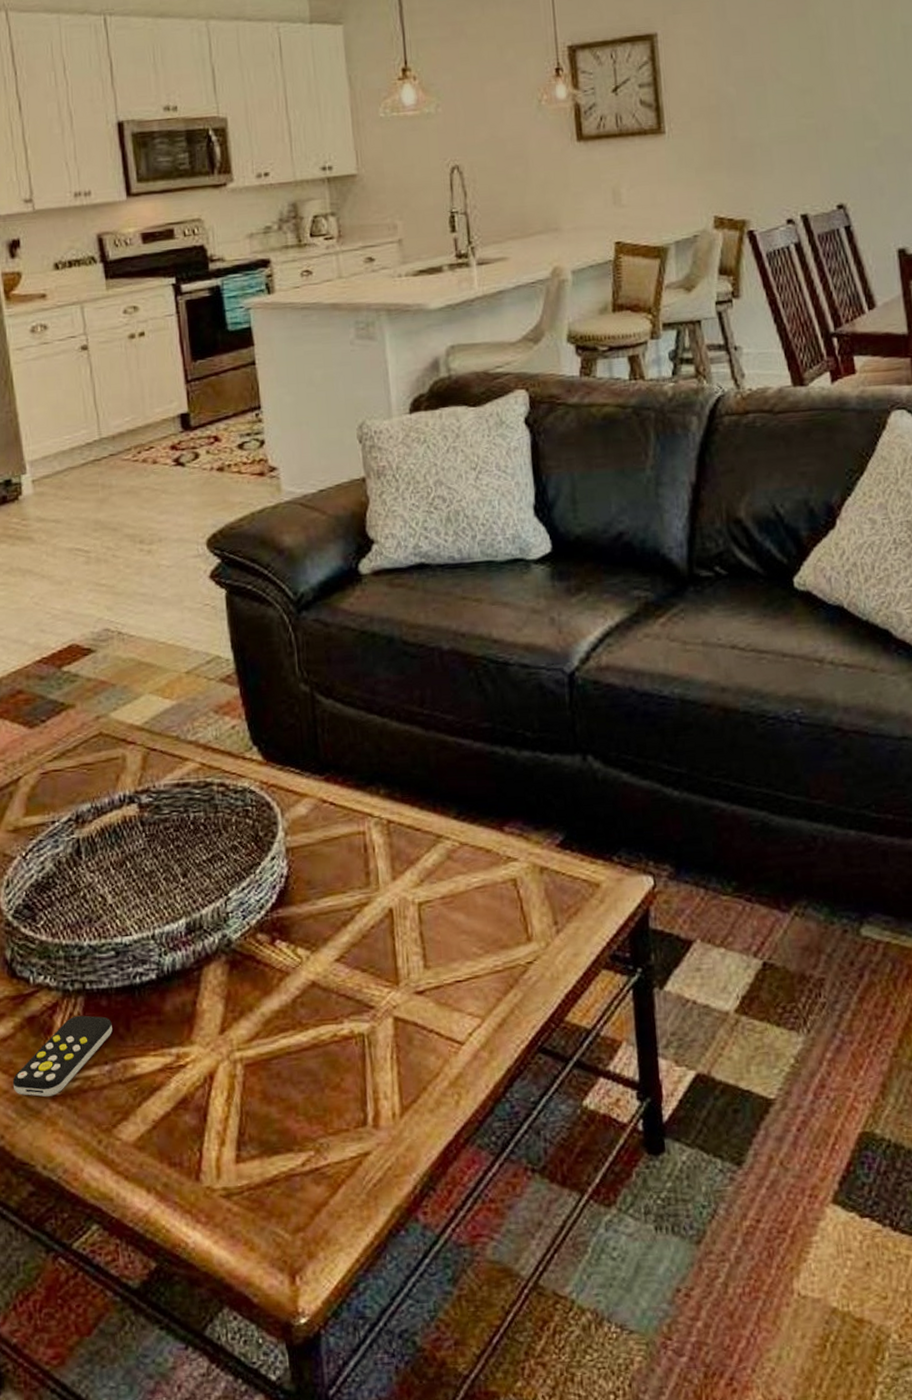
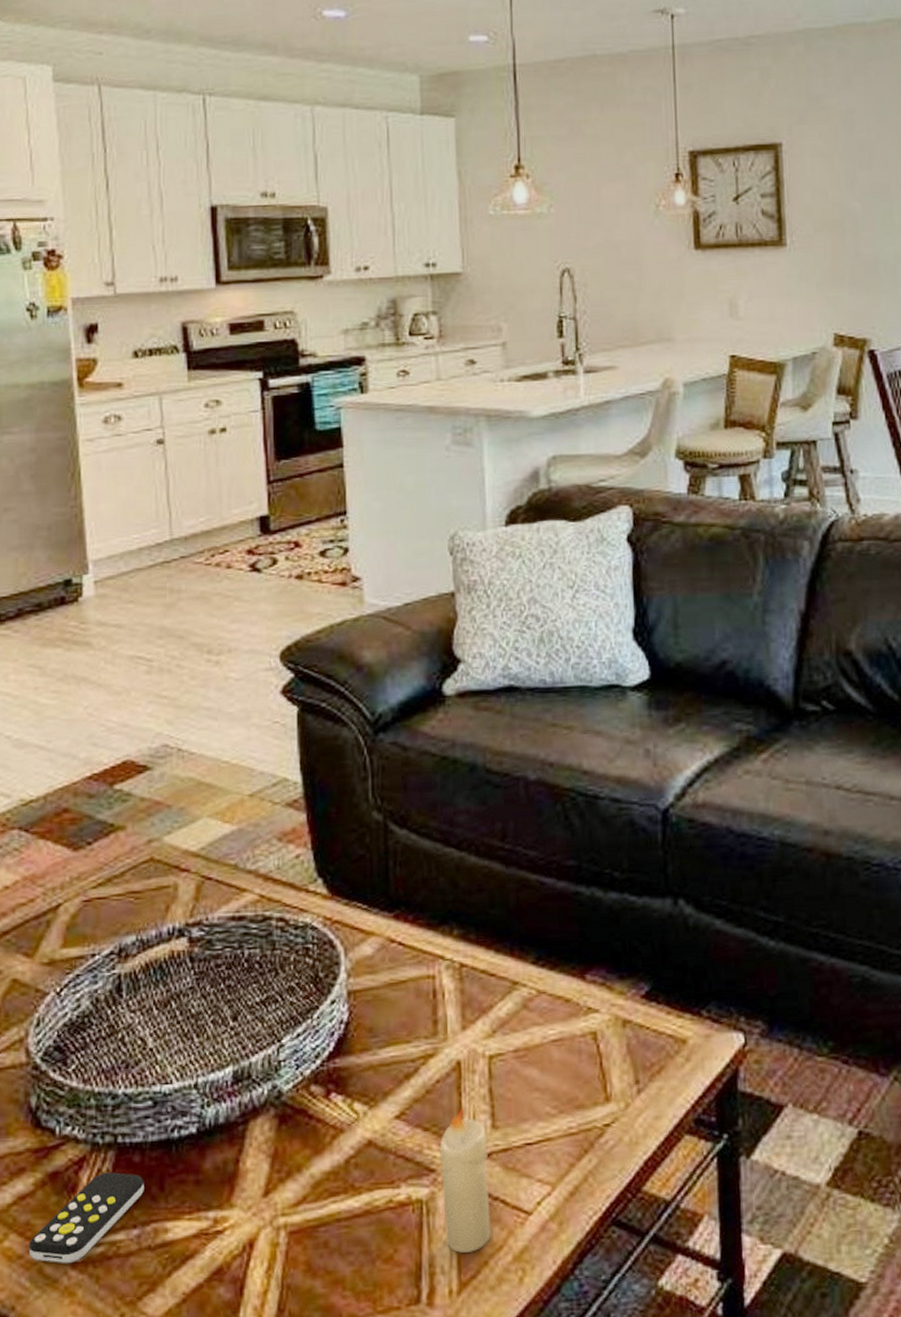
candle: none [376,951,428,1080] -> present [438,1108,491,1253]

